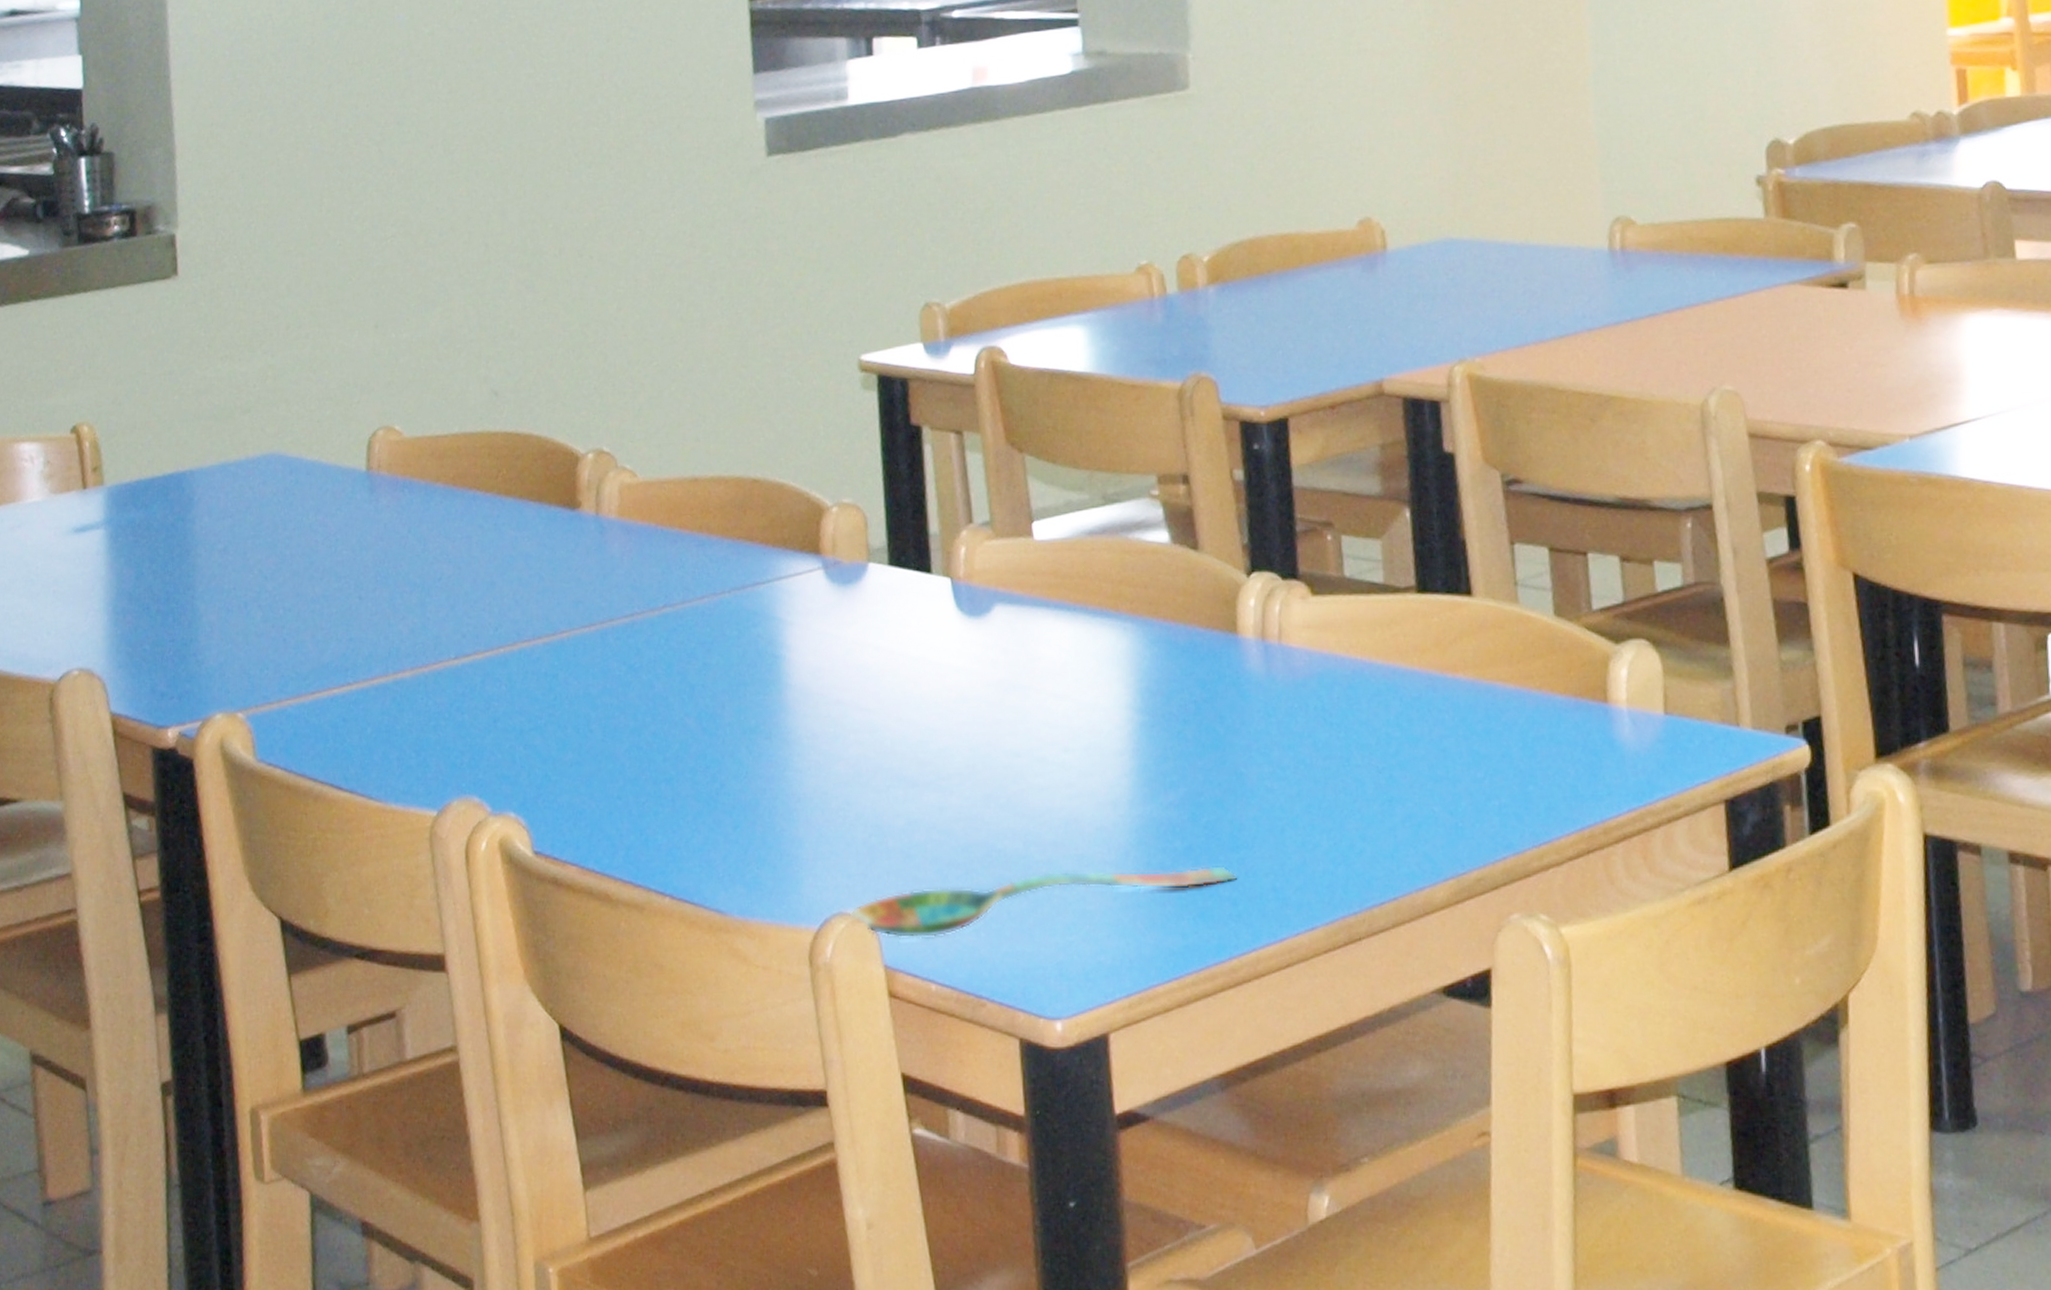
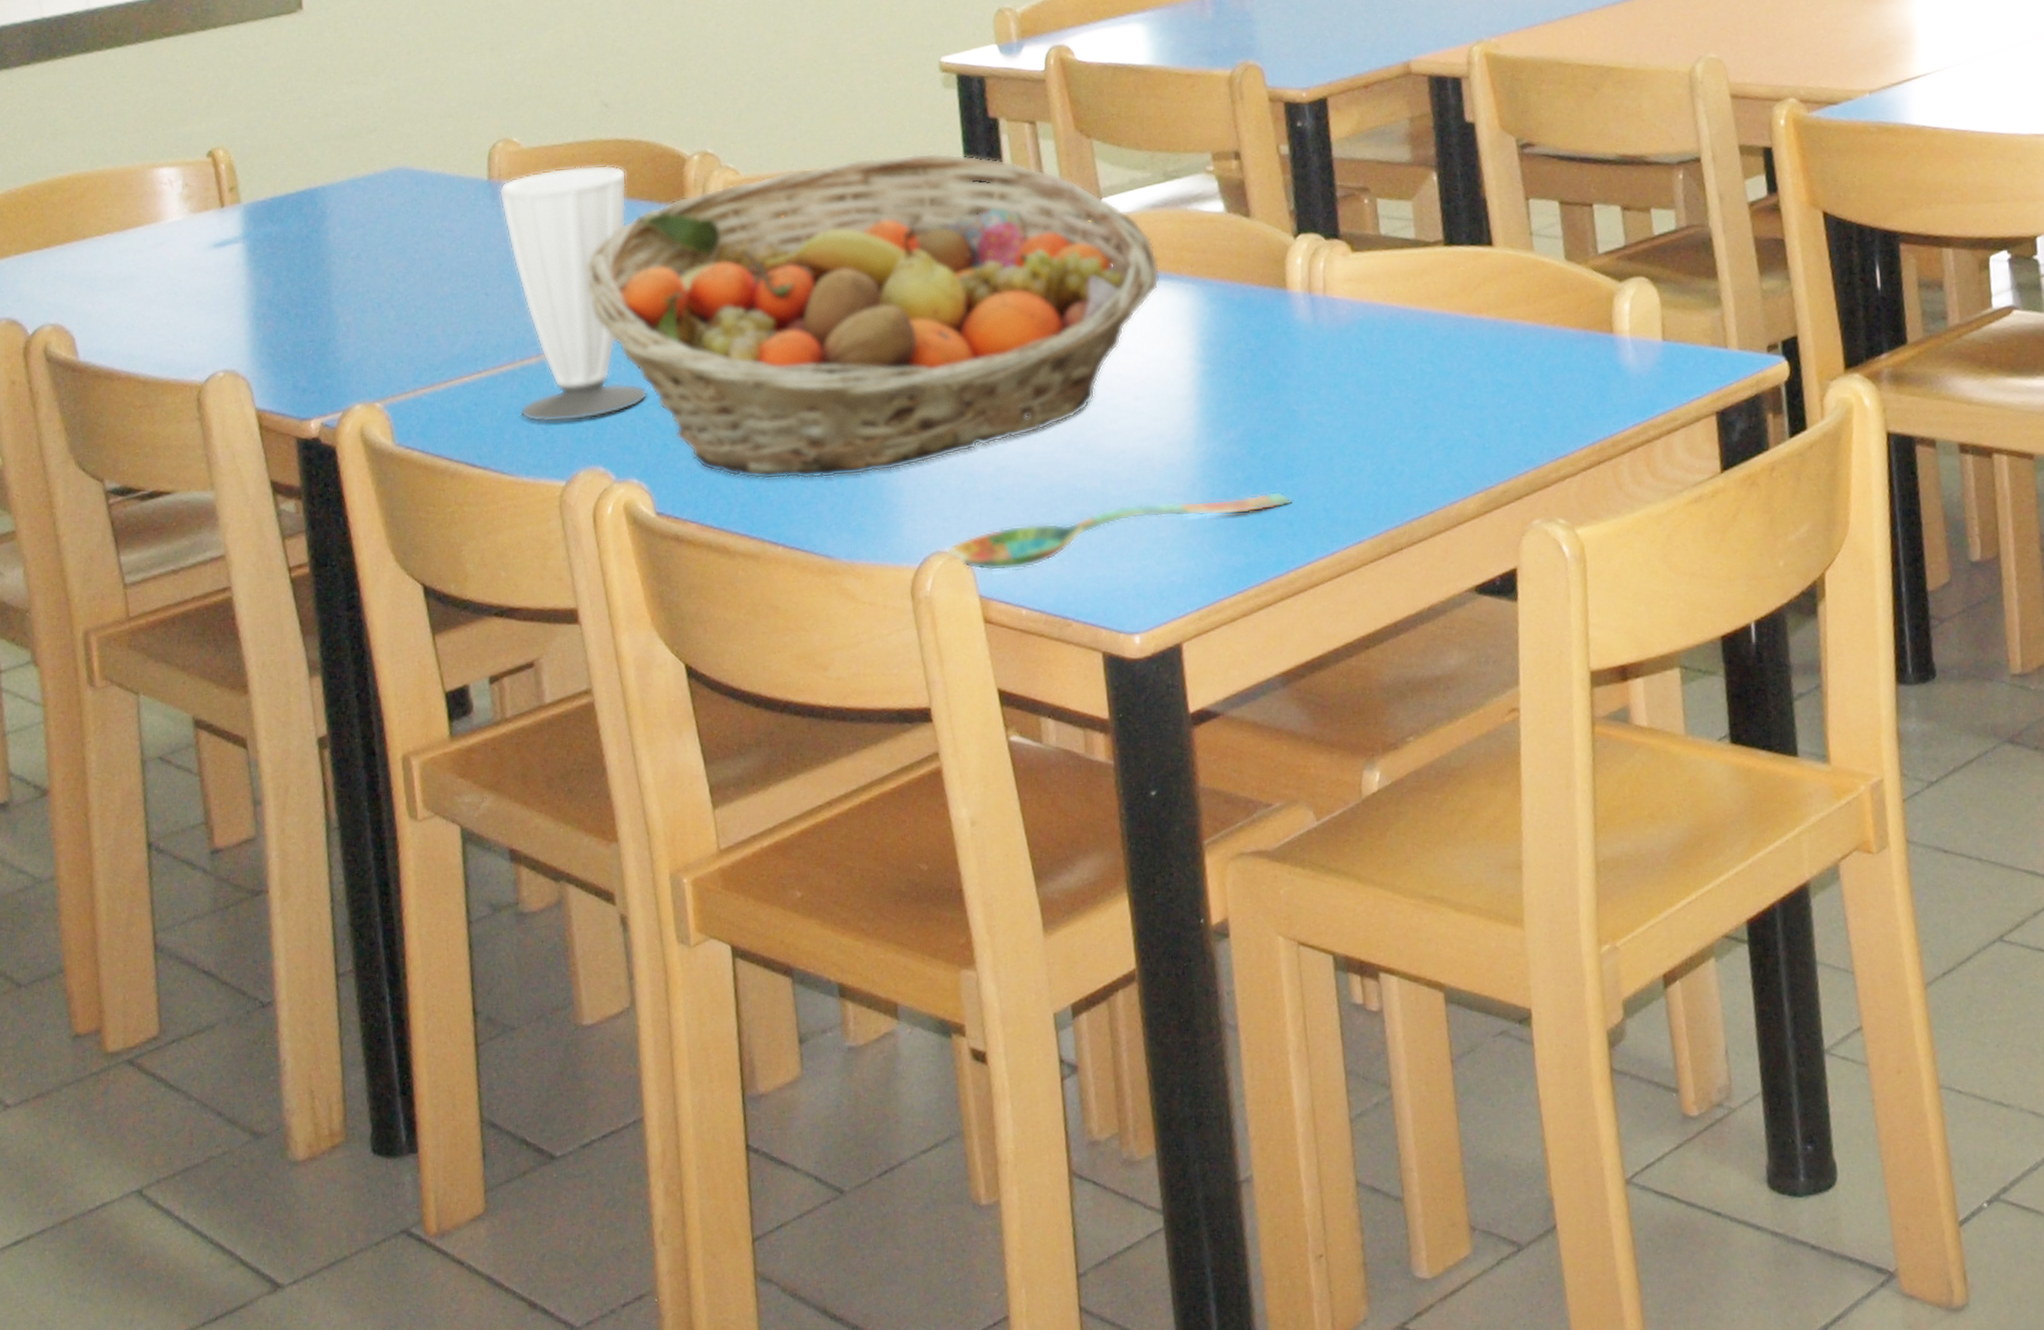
cup: none [378,459,530,744] -> present [499,165,648,423]
fruit basket: none [468,461,1096,823] -> present [586,152,1160,480]

